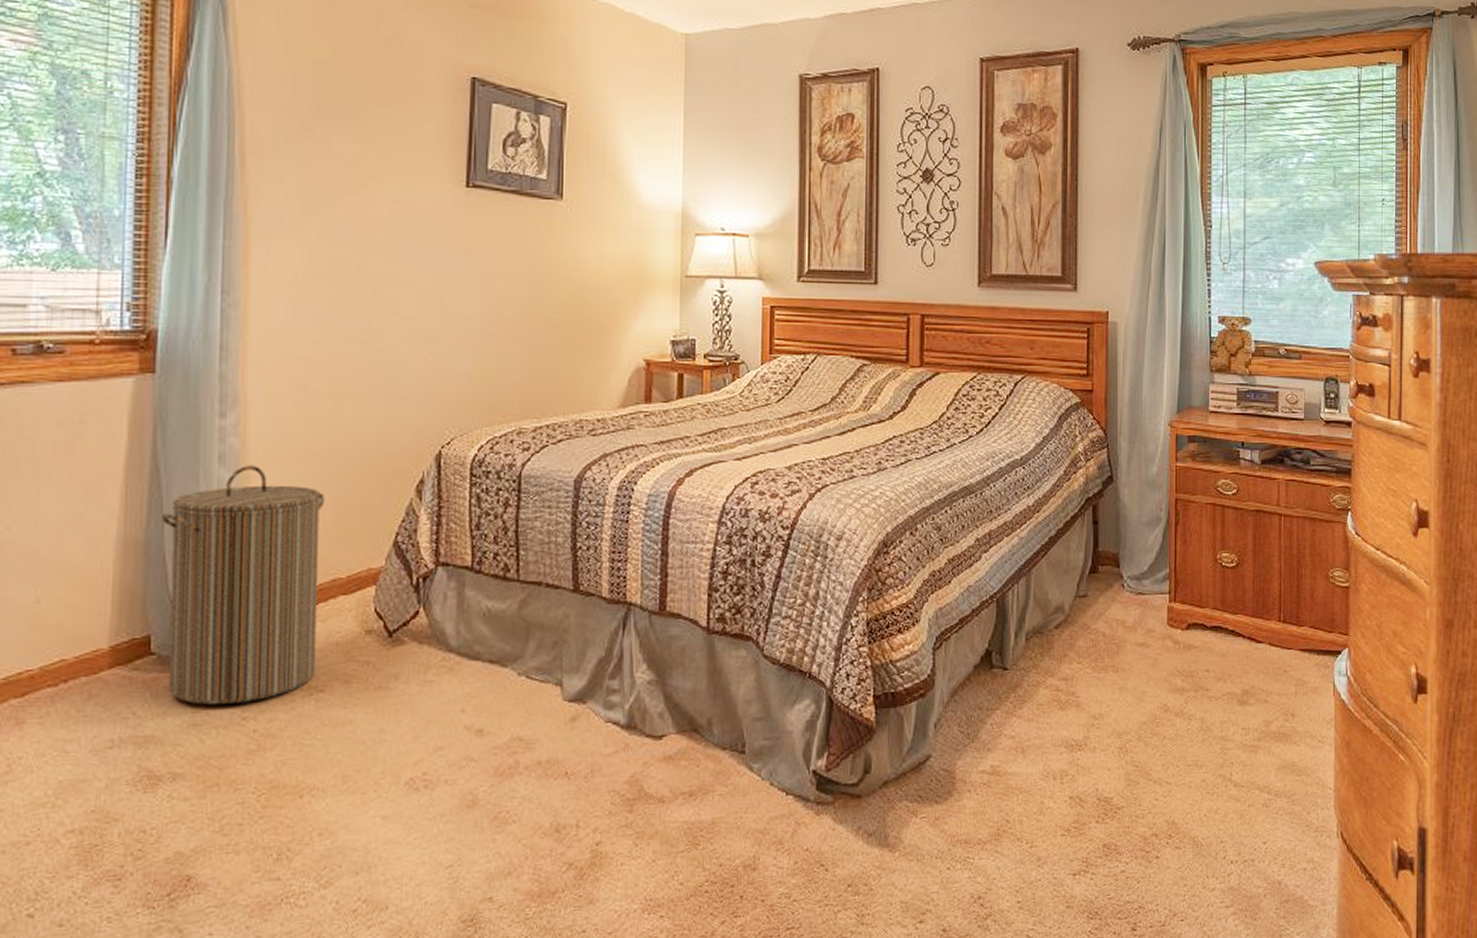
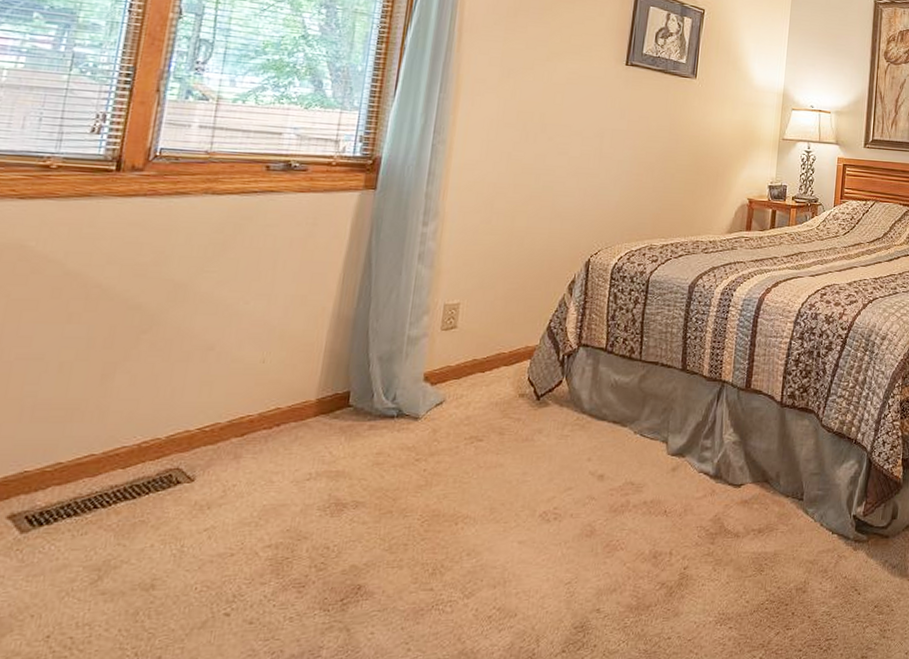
laundry hamper: present [161,465,325,705] -> none [359,263,498,448]

